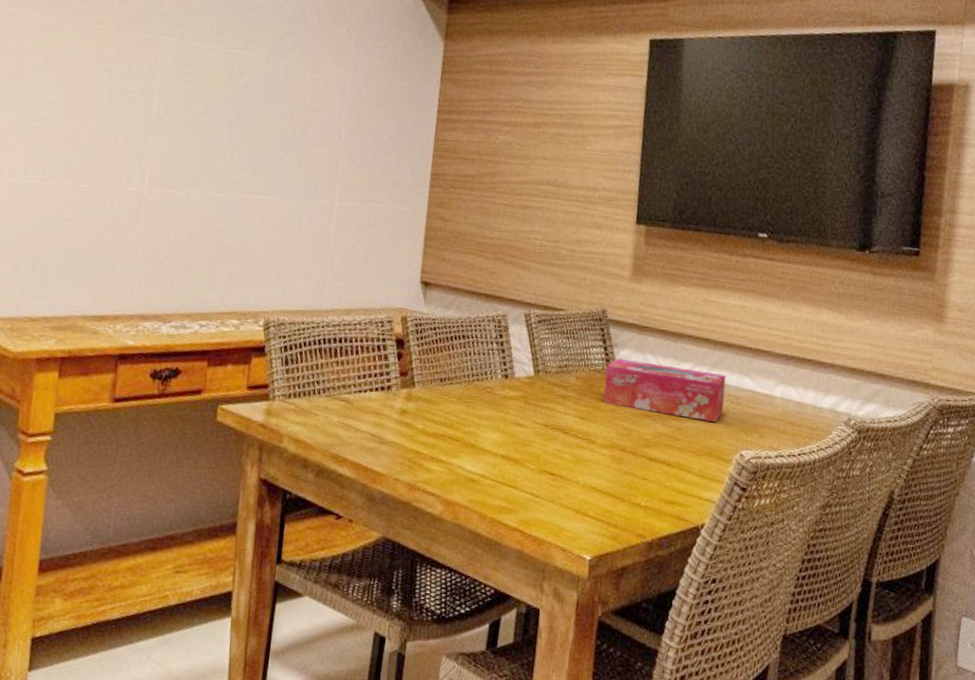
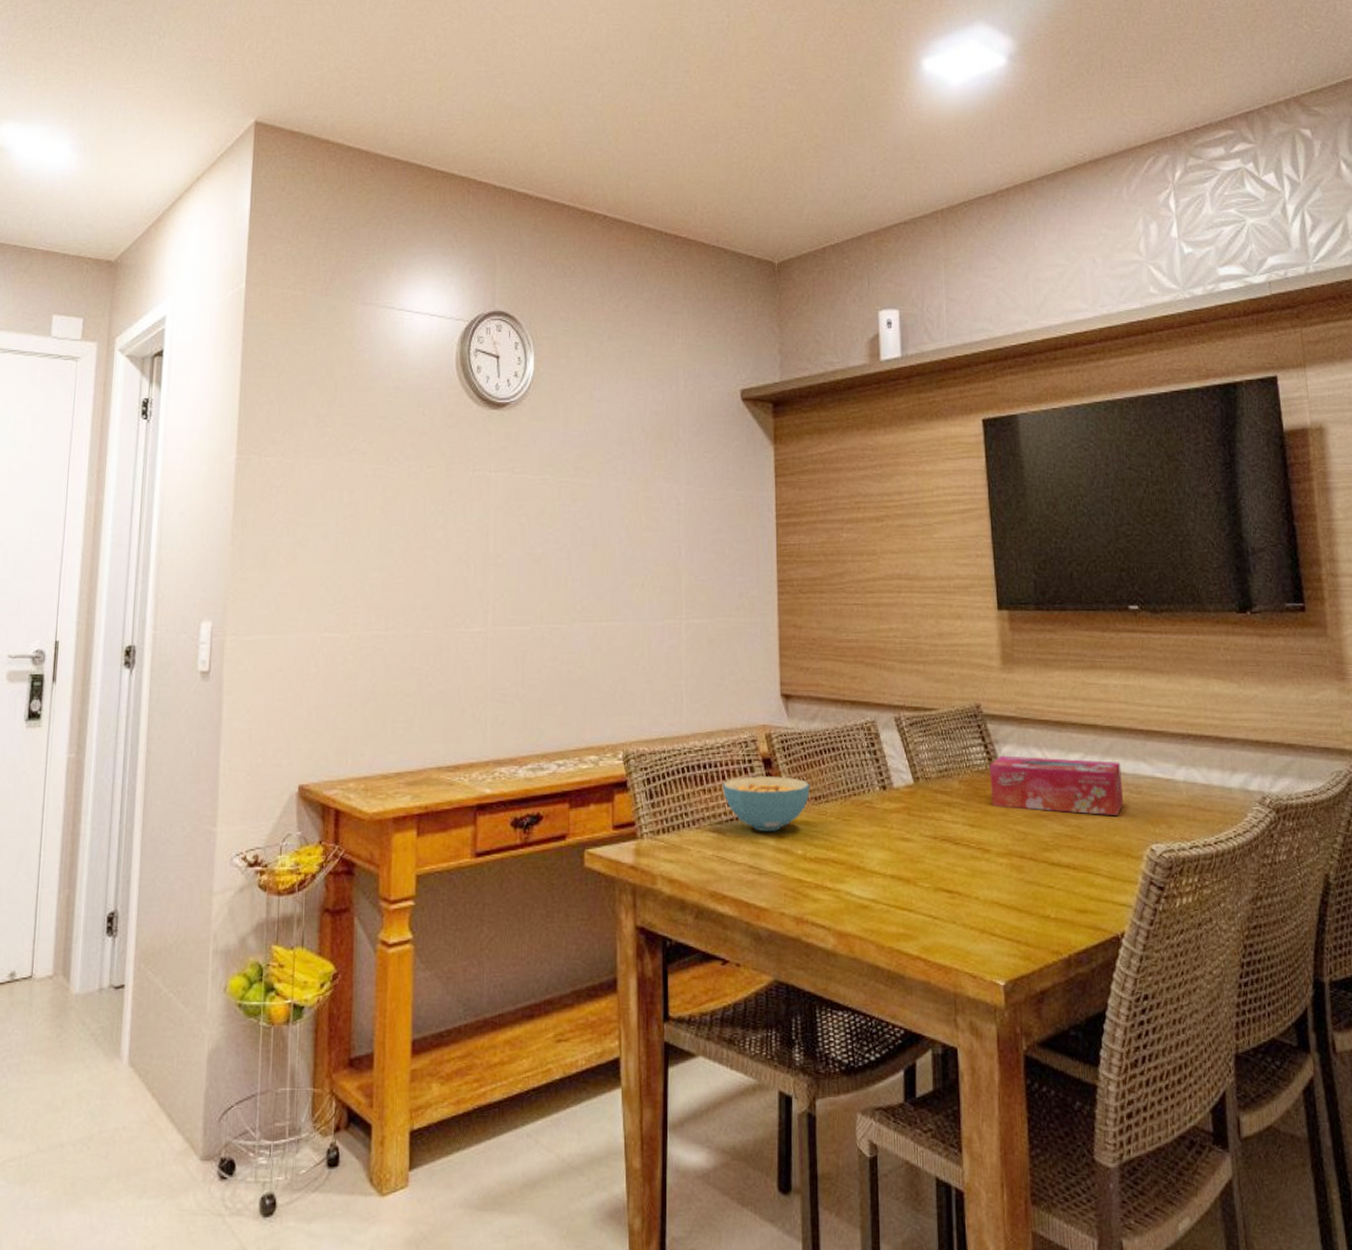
cereal bowl: none [355,353,437,406] -> present [722,776,810,831]

